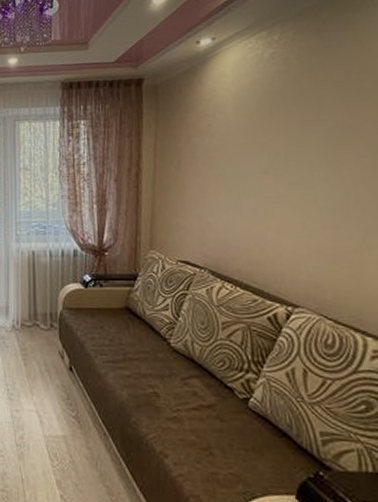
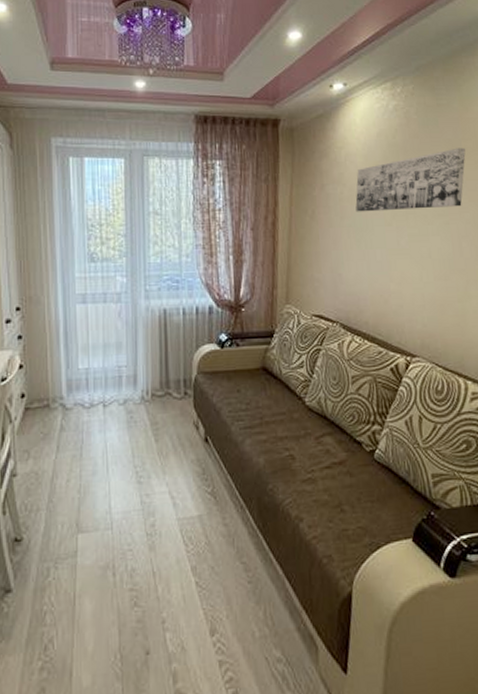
wall art: none [225,89,362,161] -> present [355,147,466,212]

